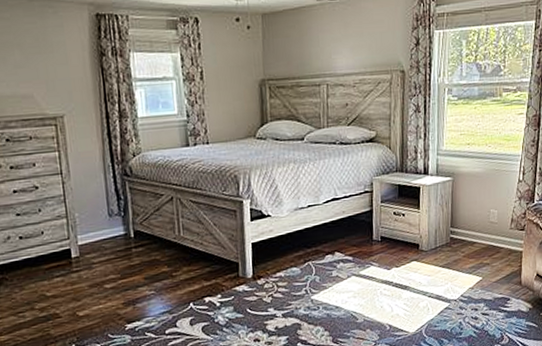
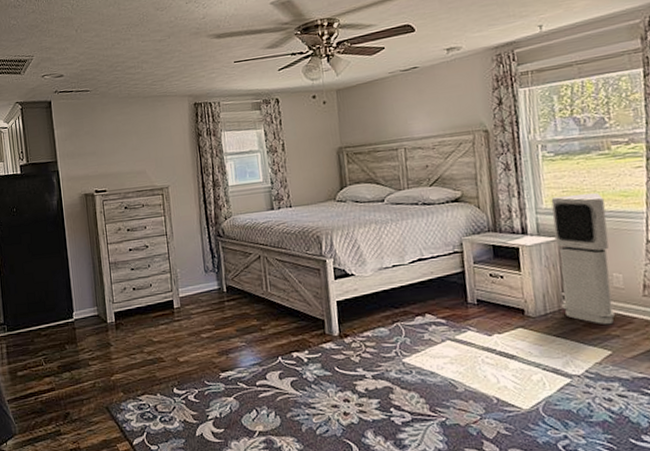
air purifier: none [448,137,492,255] -> present [550,193,616,325]

